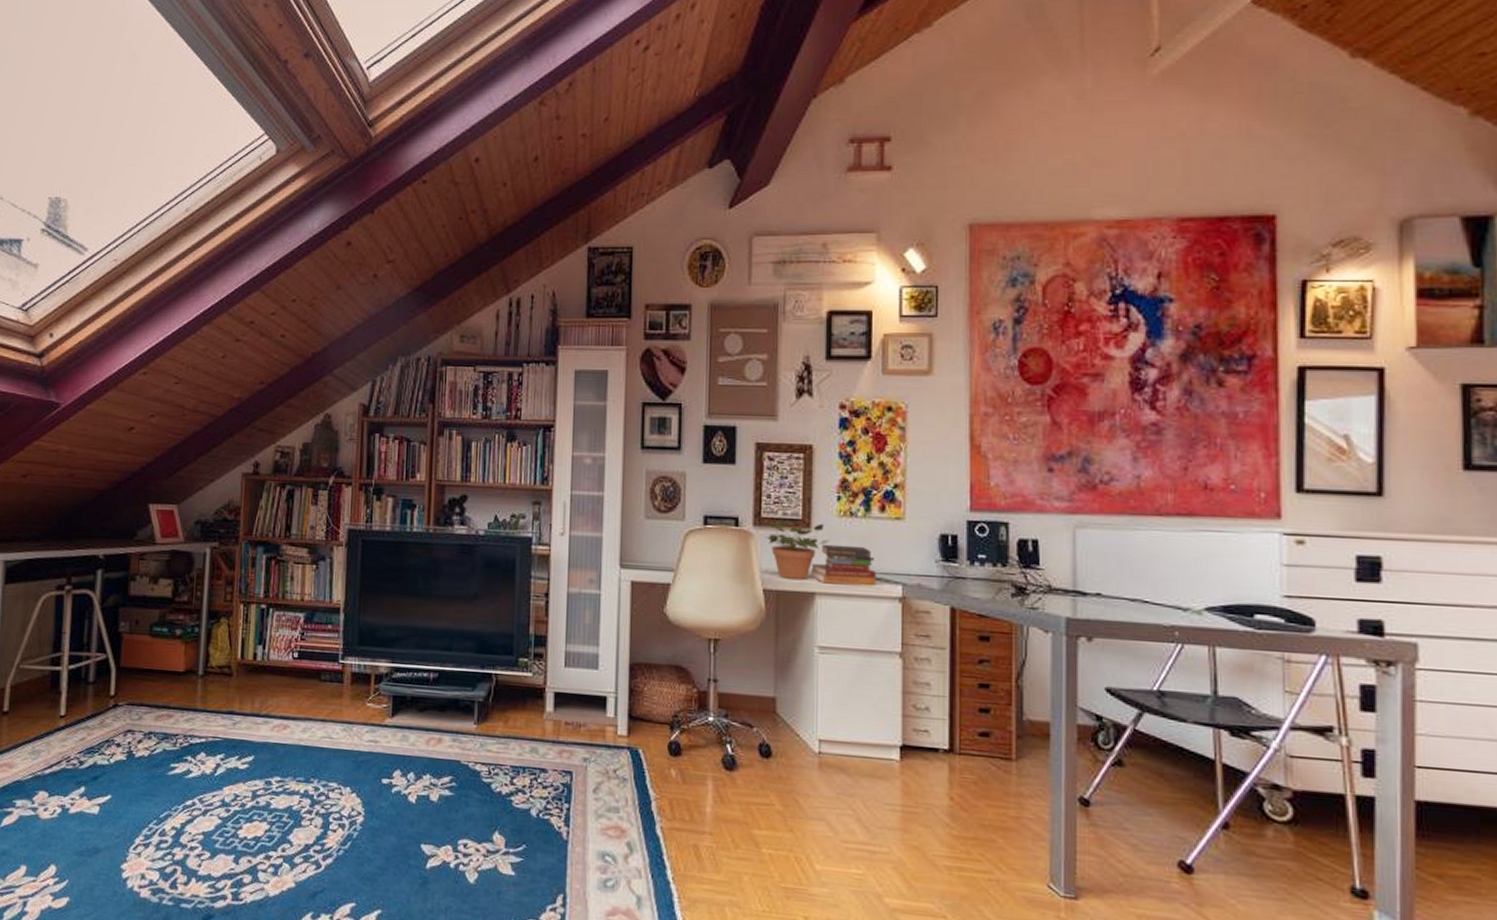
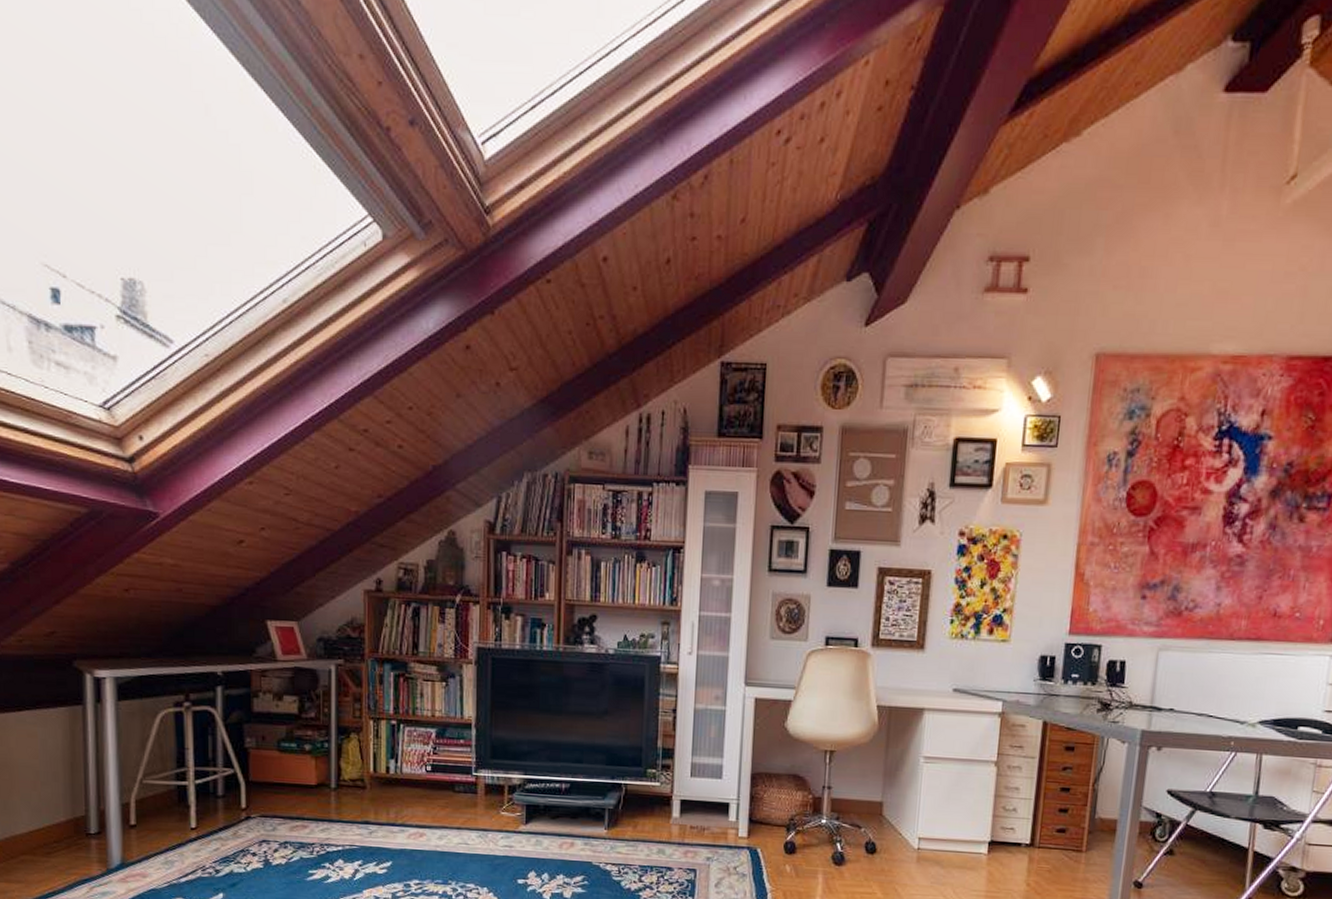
potted plant: present [765,520,829,581] -> none [882,641,940,698]
books: present [810,544,877,587] -> none [921,664,981,703]

